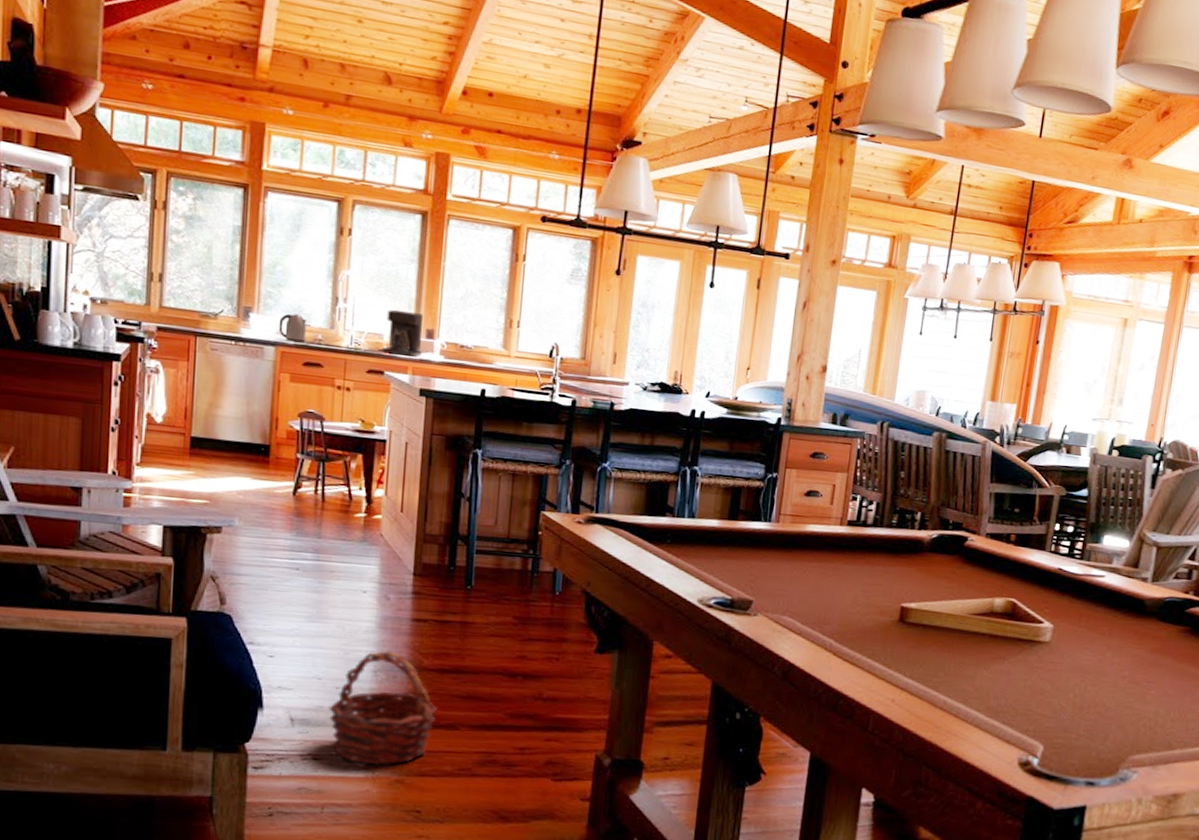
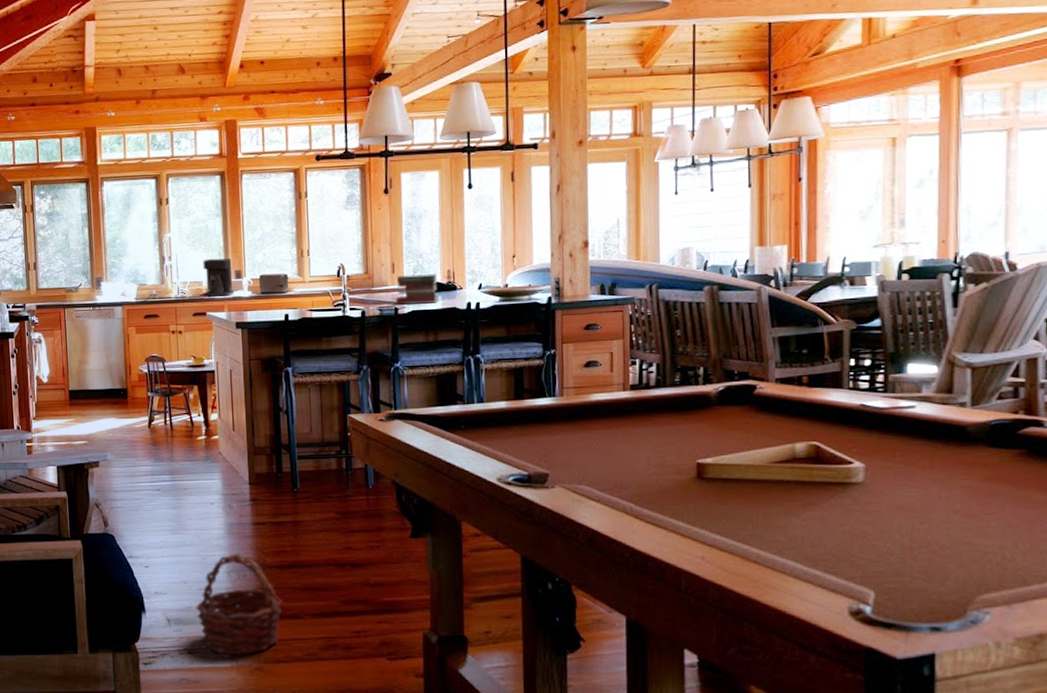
kettle: present [278,314,306,343] -> none [122,277,144,300]
toaster: none [454,339,493,366] -> present [259,273,290,295]
books: none [613,367,663,405] -> present [396,274,440,305]

